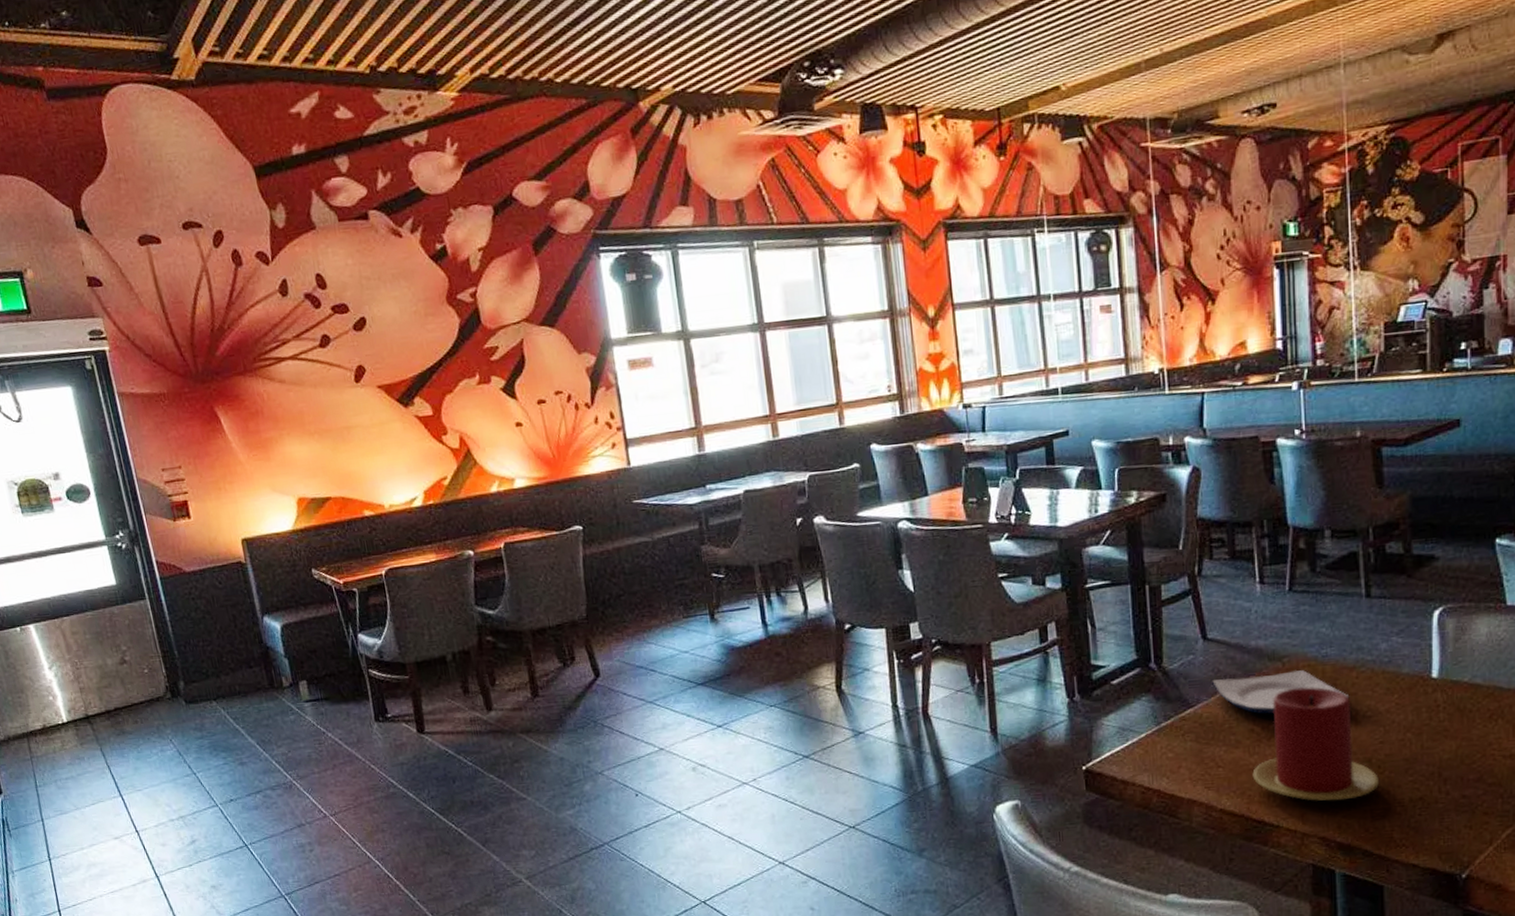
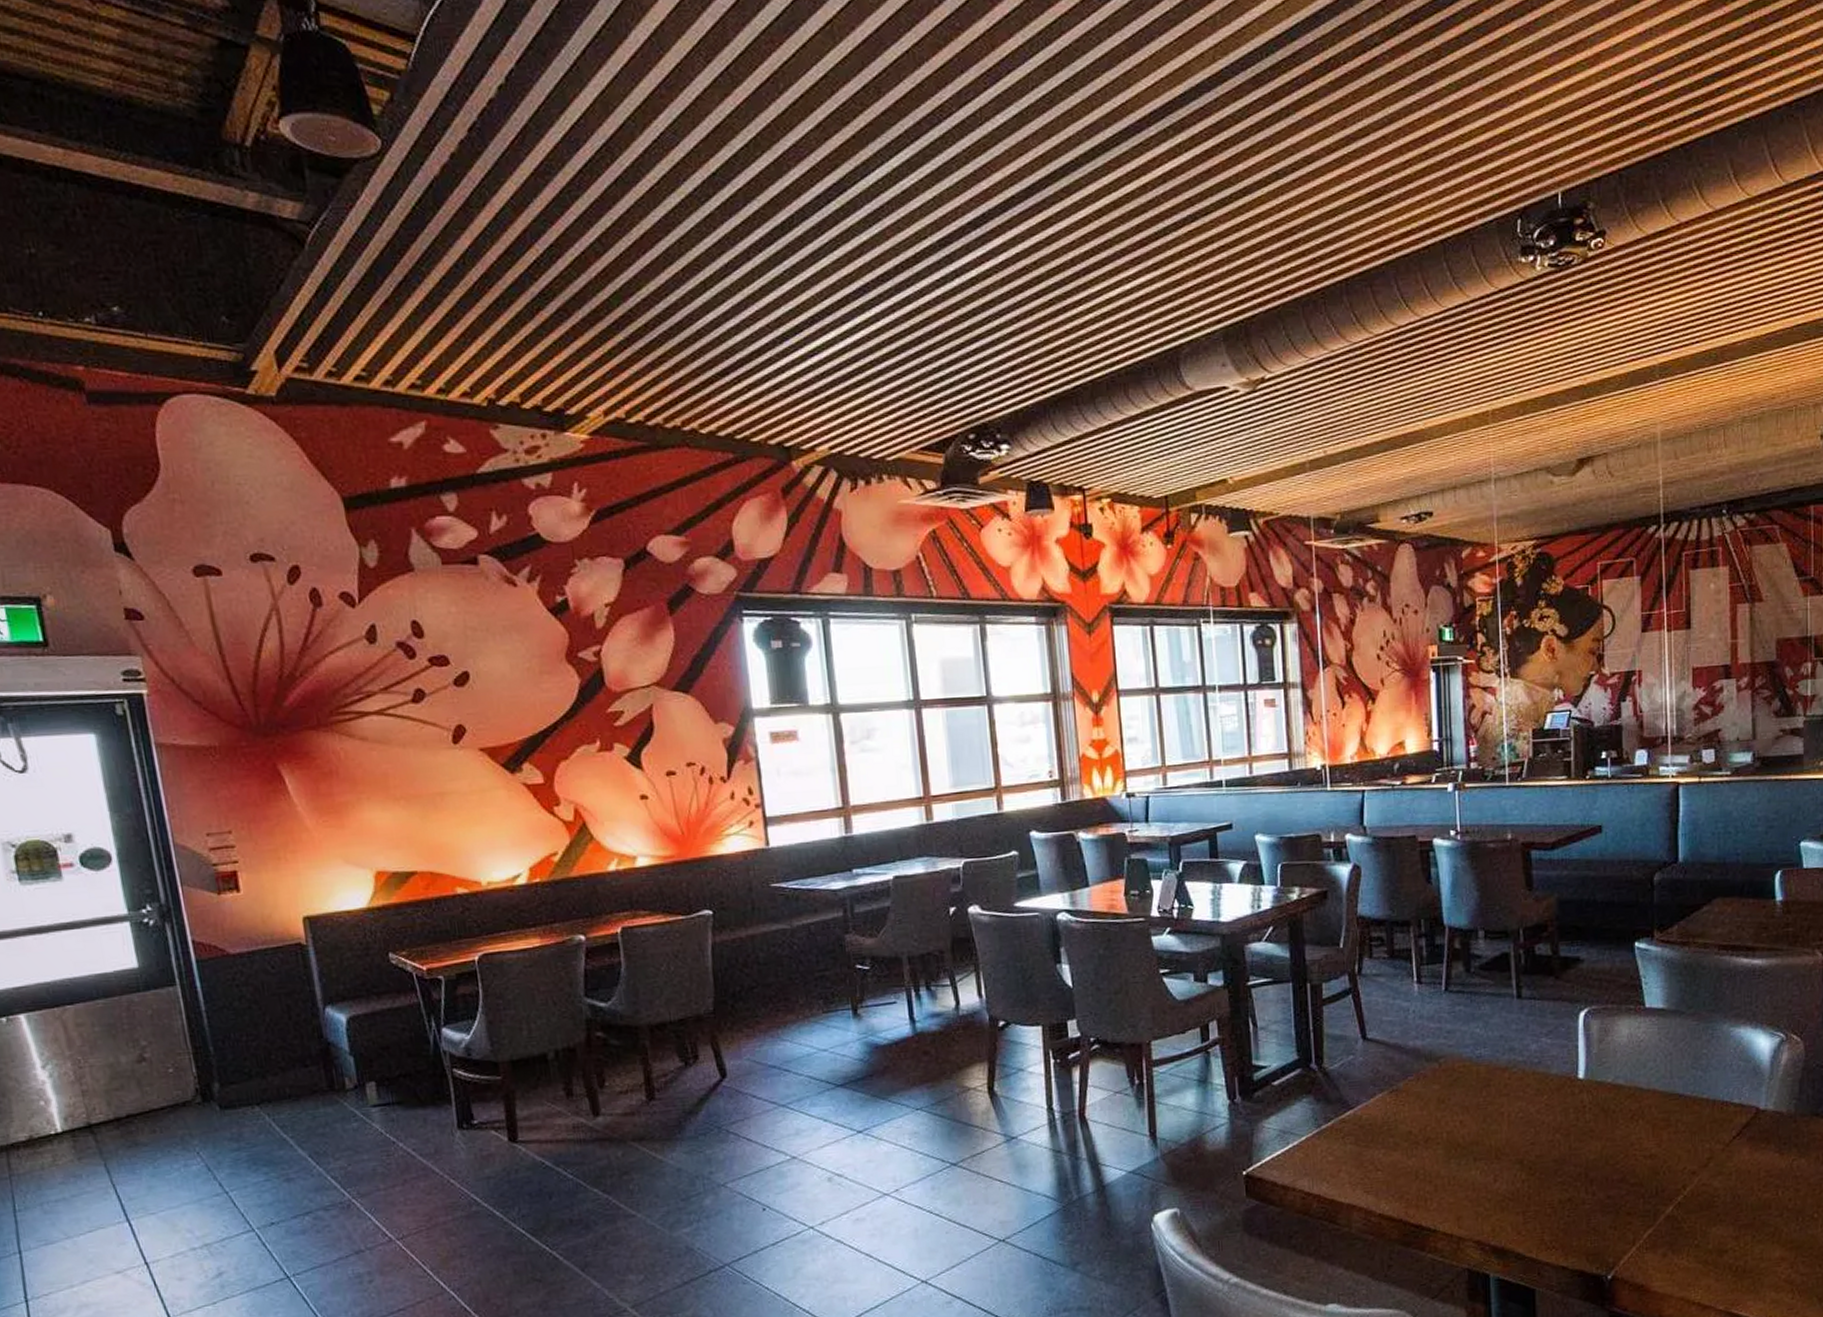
plate: present [1212,670,1350,714] -> none [1371,1071,1503,1116]
candle: present [1252,687,1379,801] -> none [1410,1088,1530,1204]

